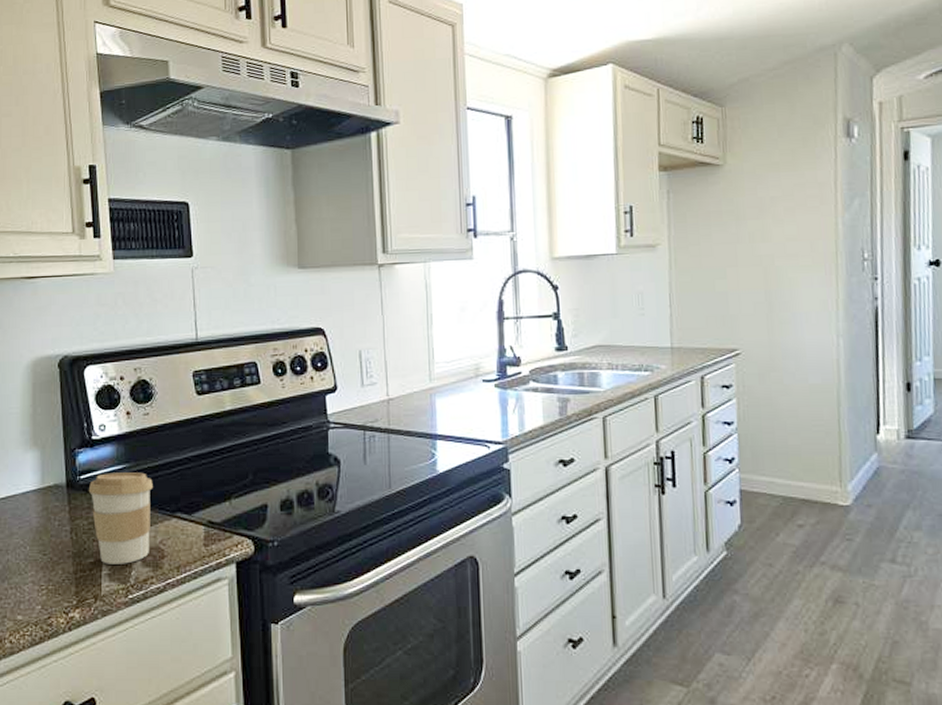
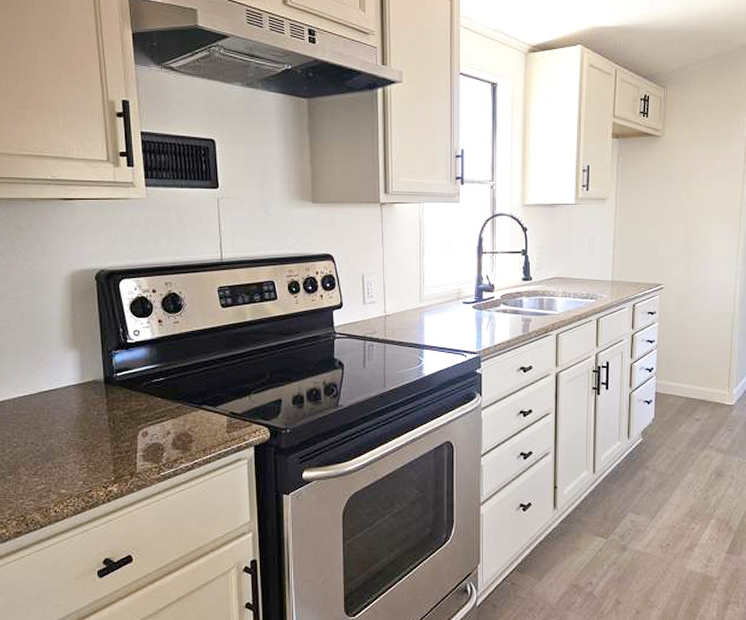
coffee cup: present [88,472,153,564] -> none [124,371,182,447]

